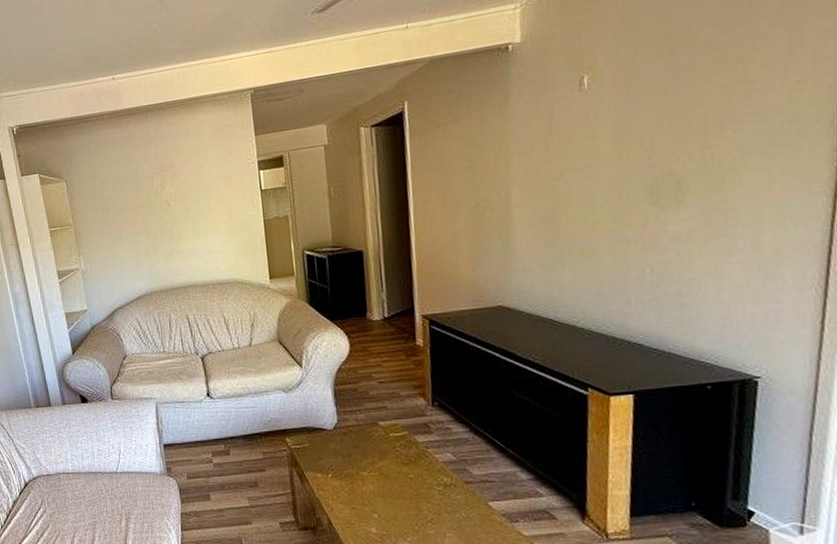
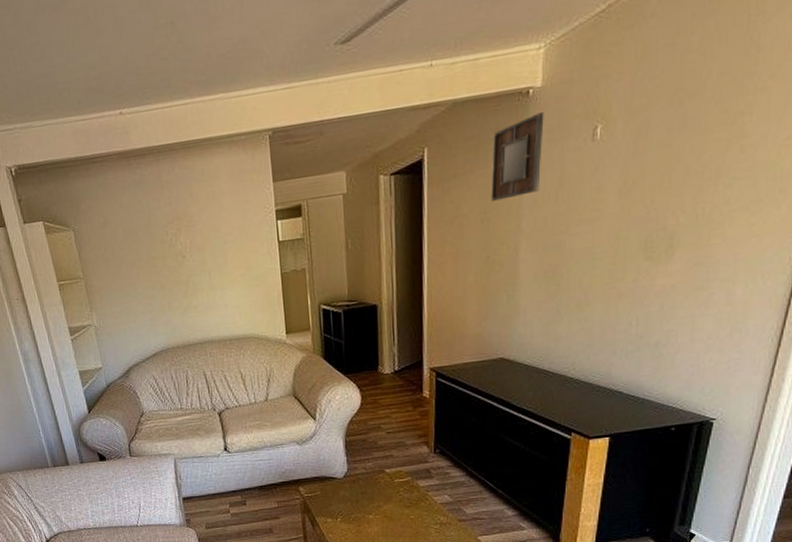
home mirror: none [474,66,528,150] -> present [491,112,544,201]

